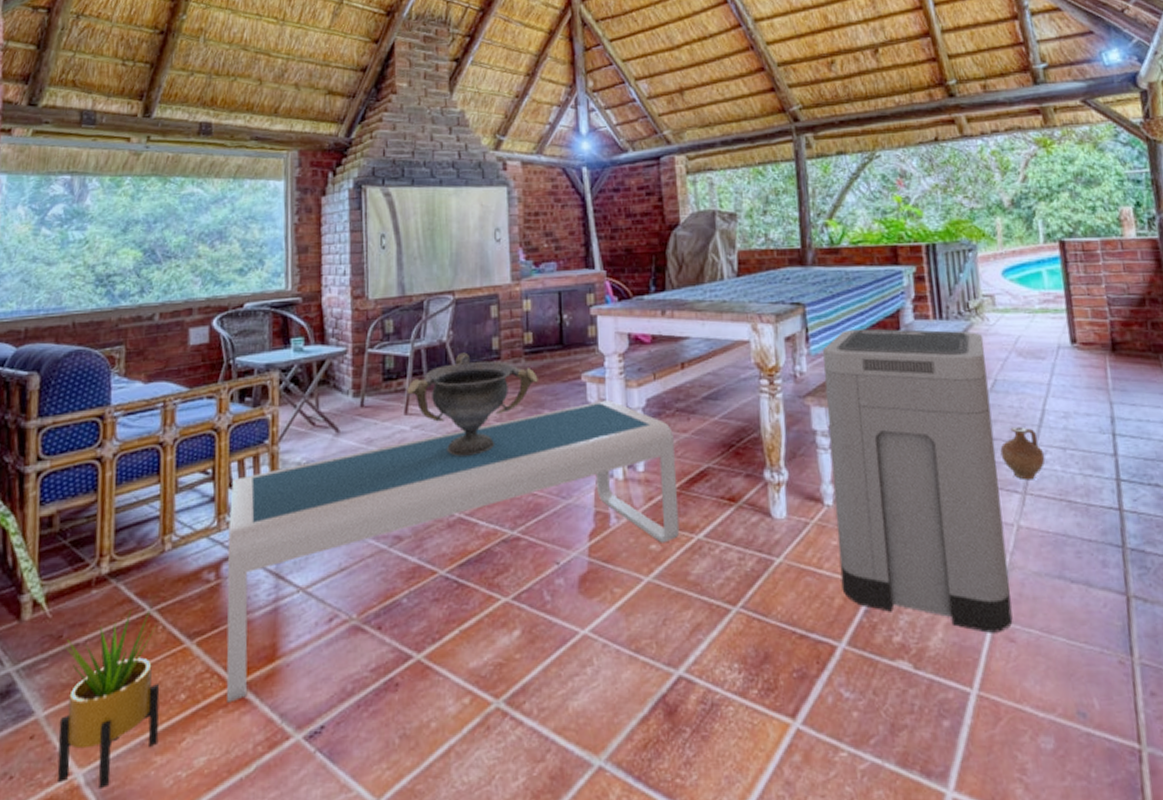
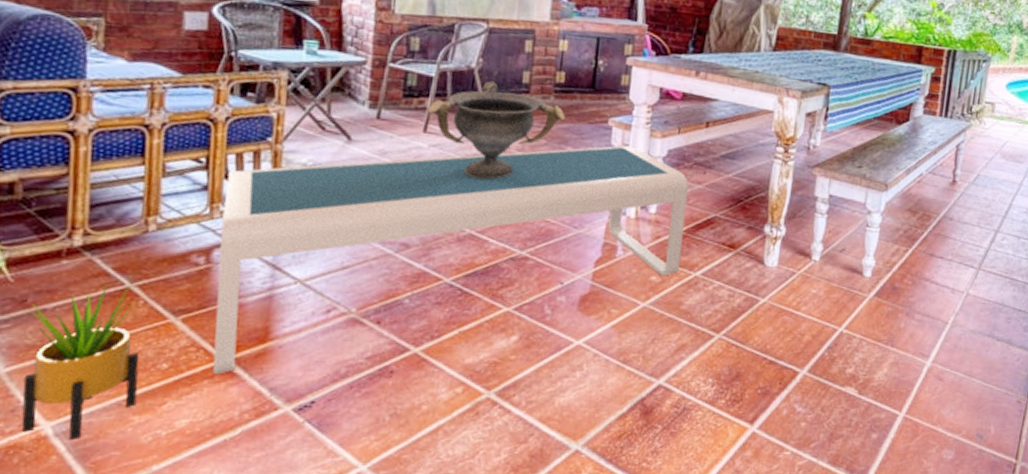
trash can: present [823,328,1013,633] -> none [812,114,977,373]
ceramic jug: present [1000,426,1046,480] -> none [967,215,1003,259]

